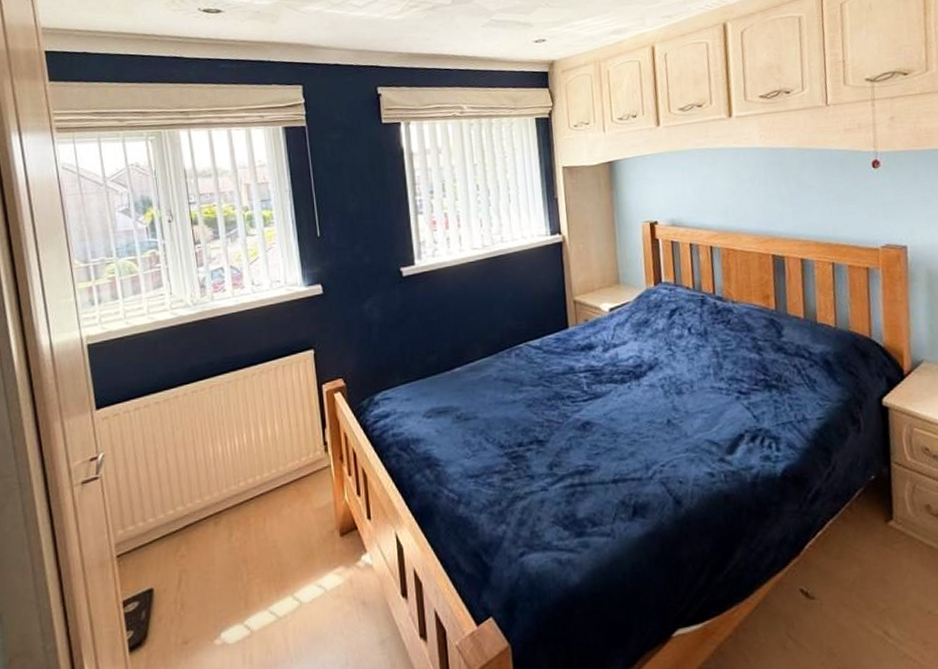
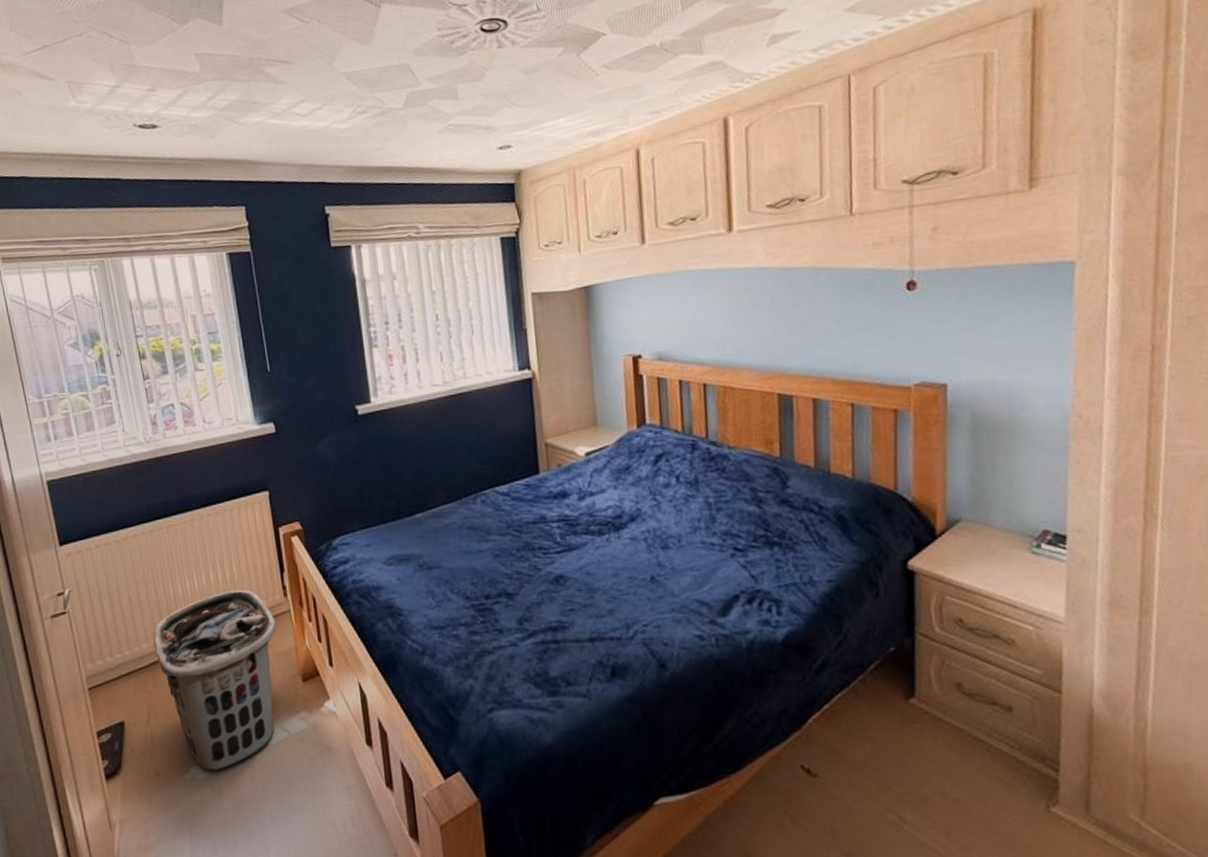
clothes hamper: none [189,447,316,634] -> present [153,590,276,770]

